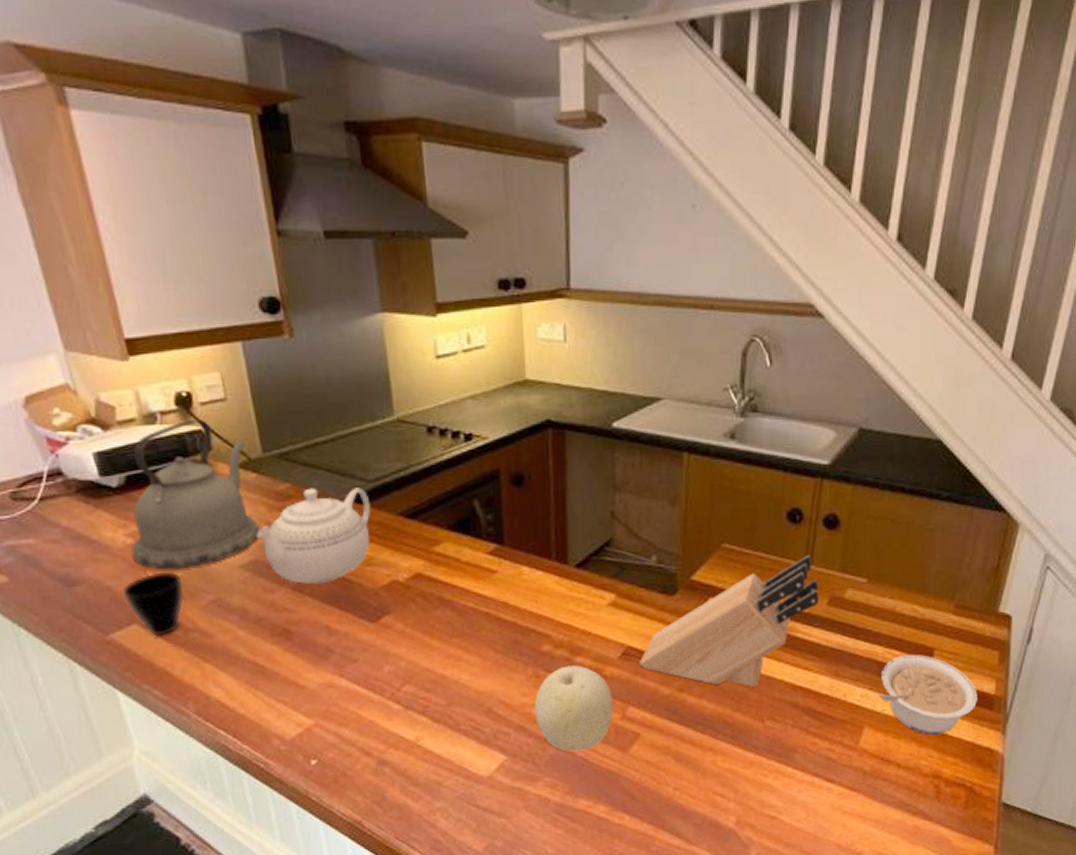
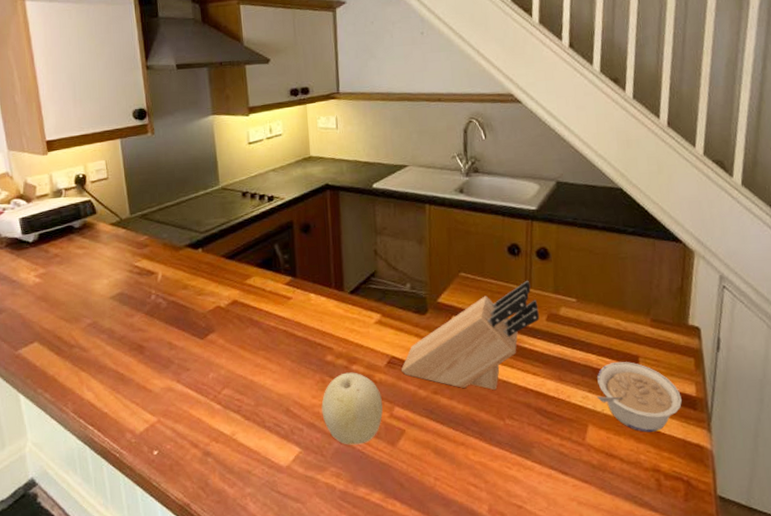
cup: present [122,571,185,637] -> none [30,302,72,352]
kettle: present [131,418,261,570] -> none [38,192,126,301]
teapot: present [257,487,371,585] -> none [123,237,202,310]

